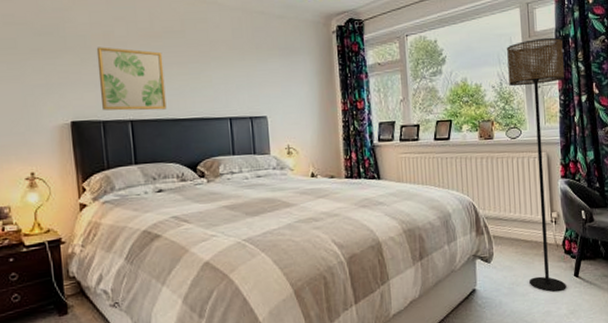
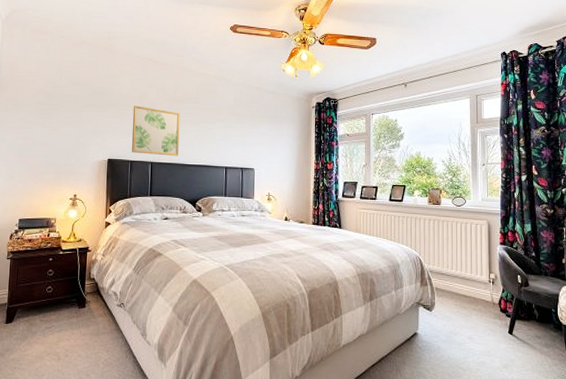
floor lamp: present [507,37,566,292] -> none [457,124,506,345]

